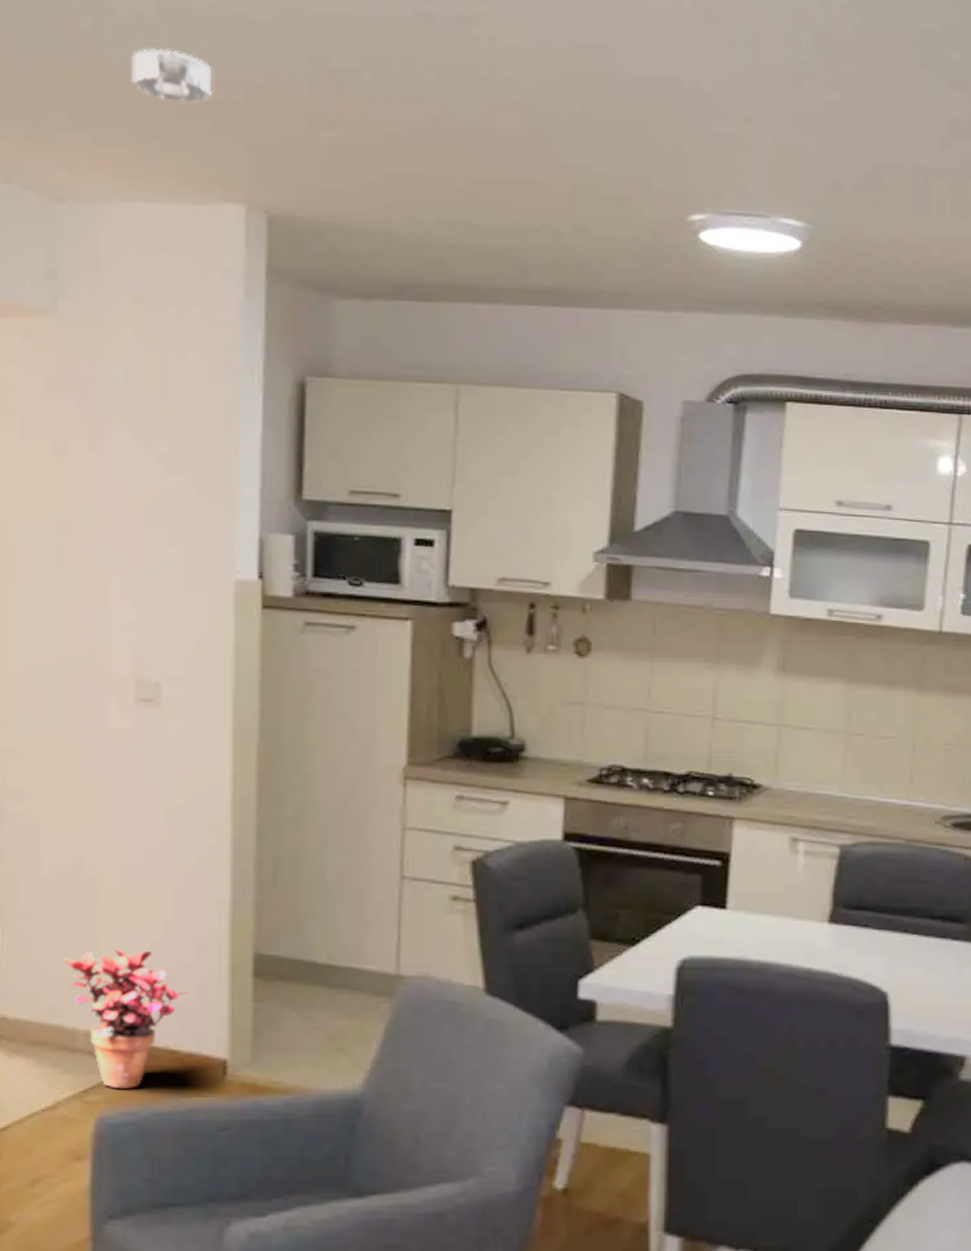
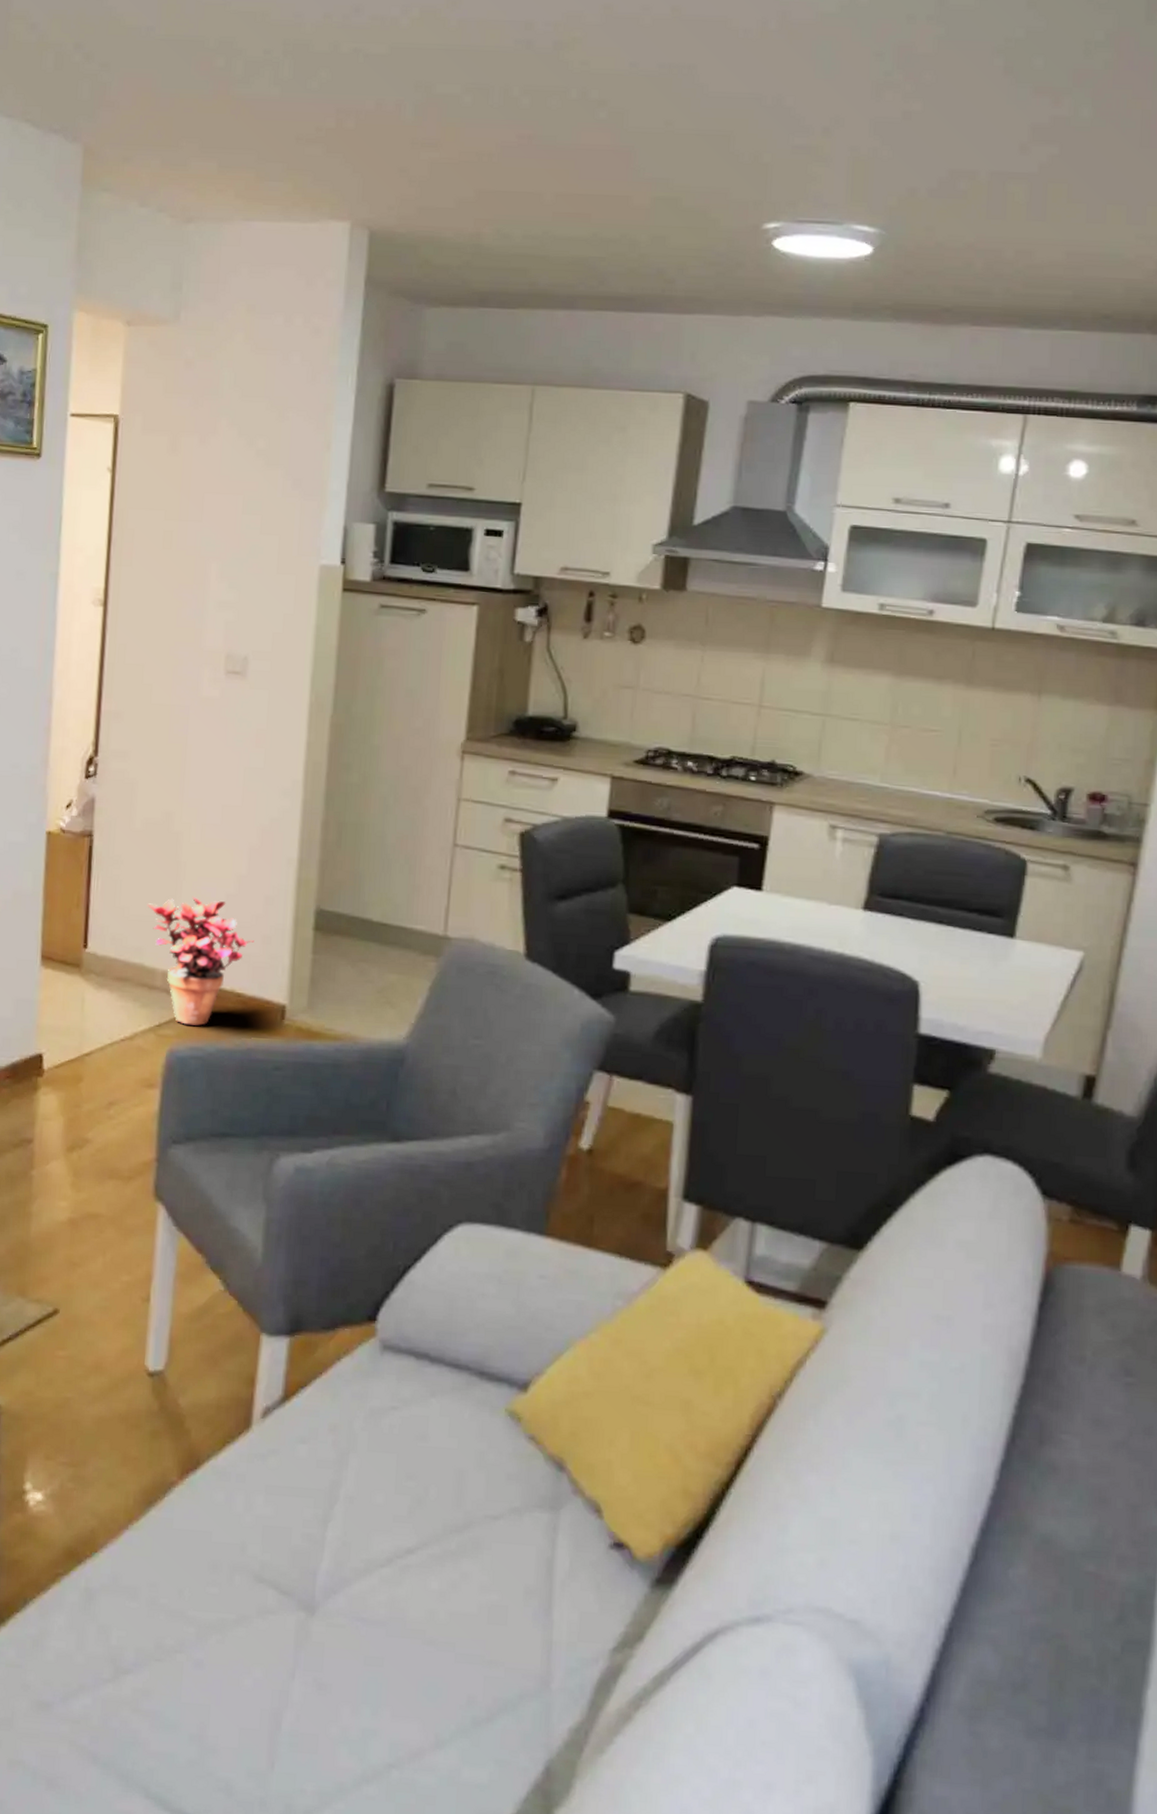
smoke detector: present [132,48,212,104] -> none [257,82,327,131]

